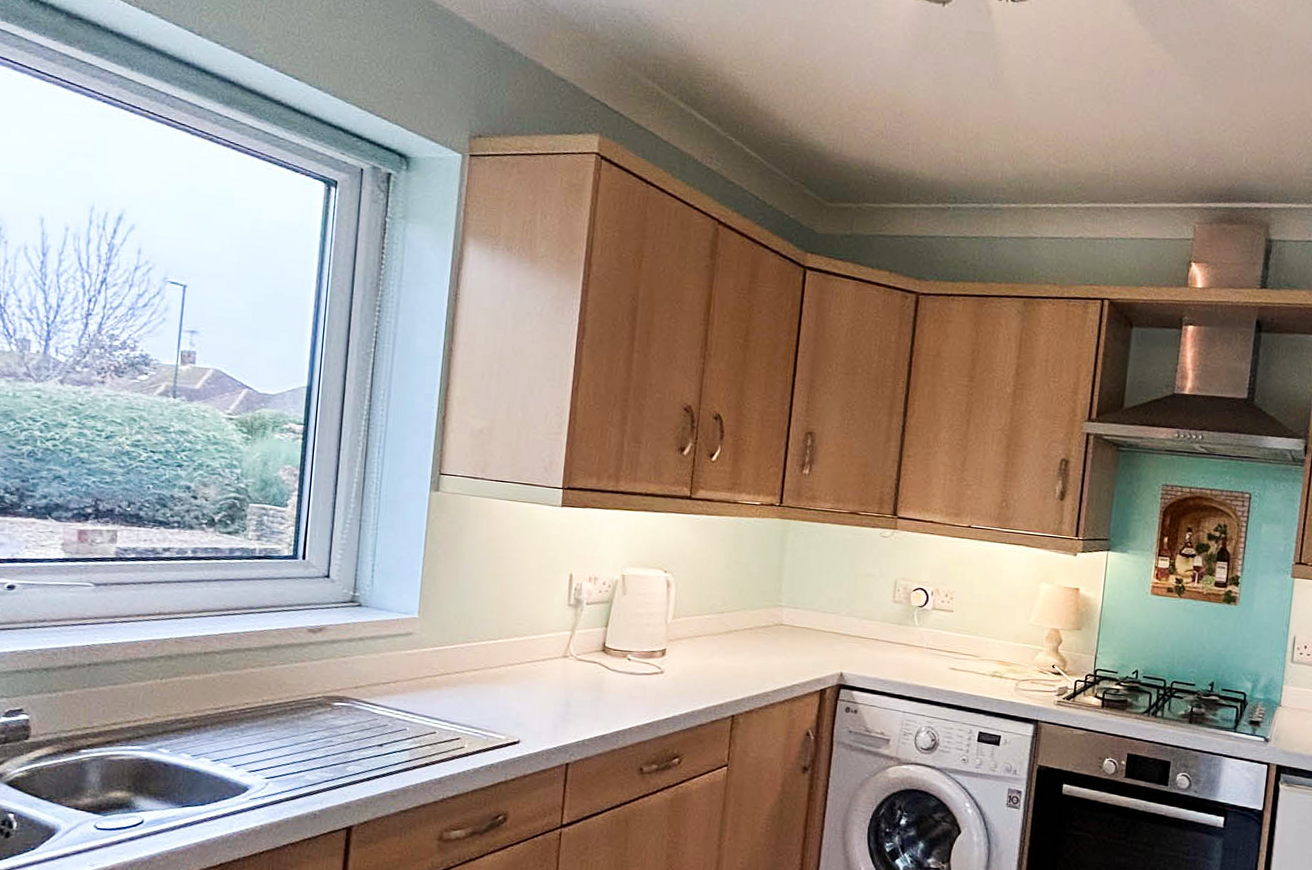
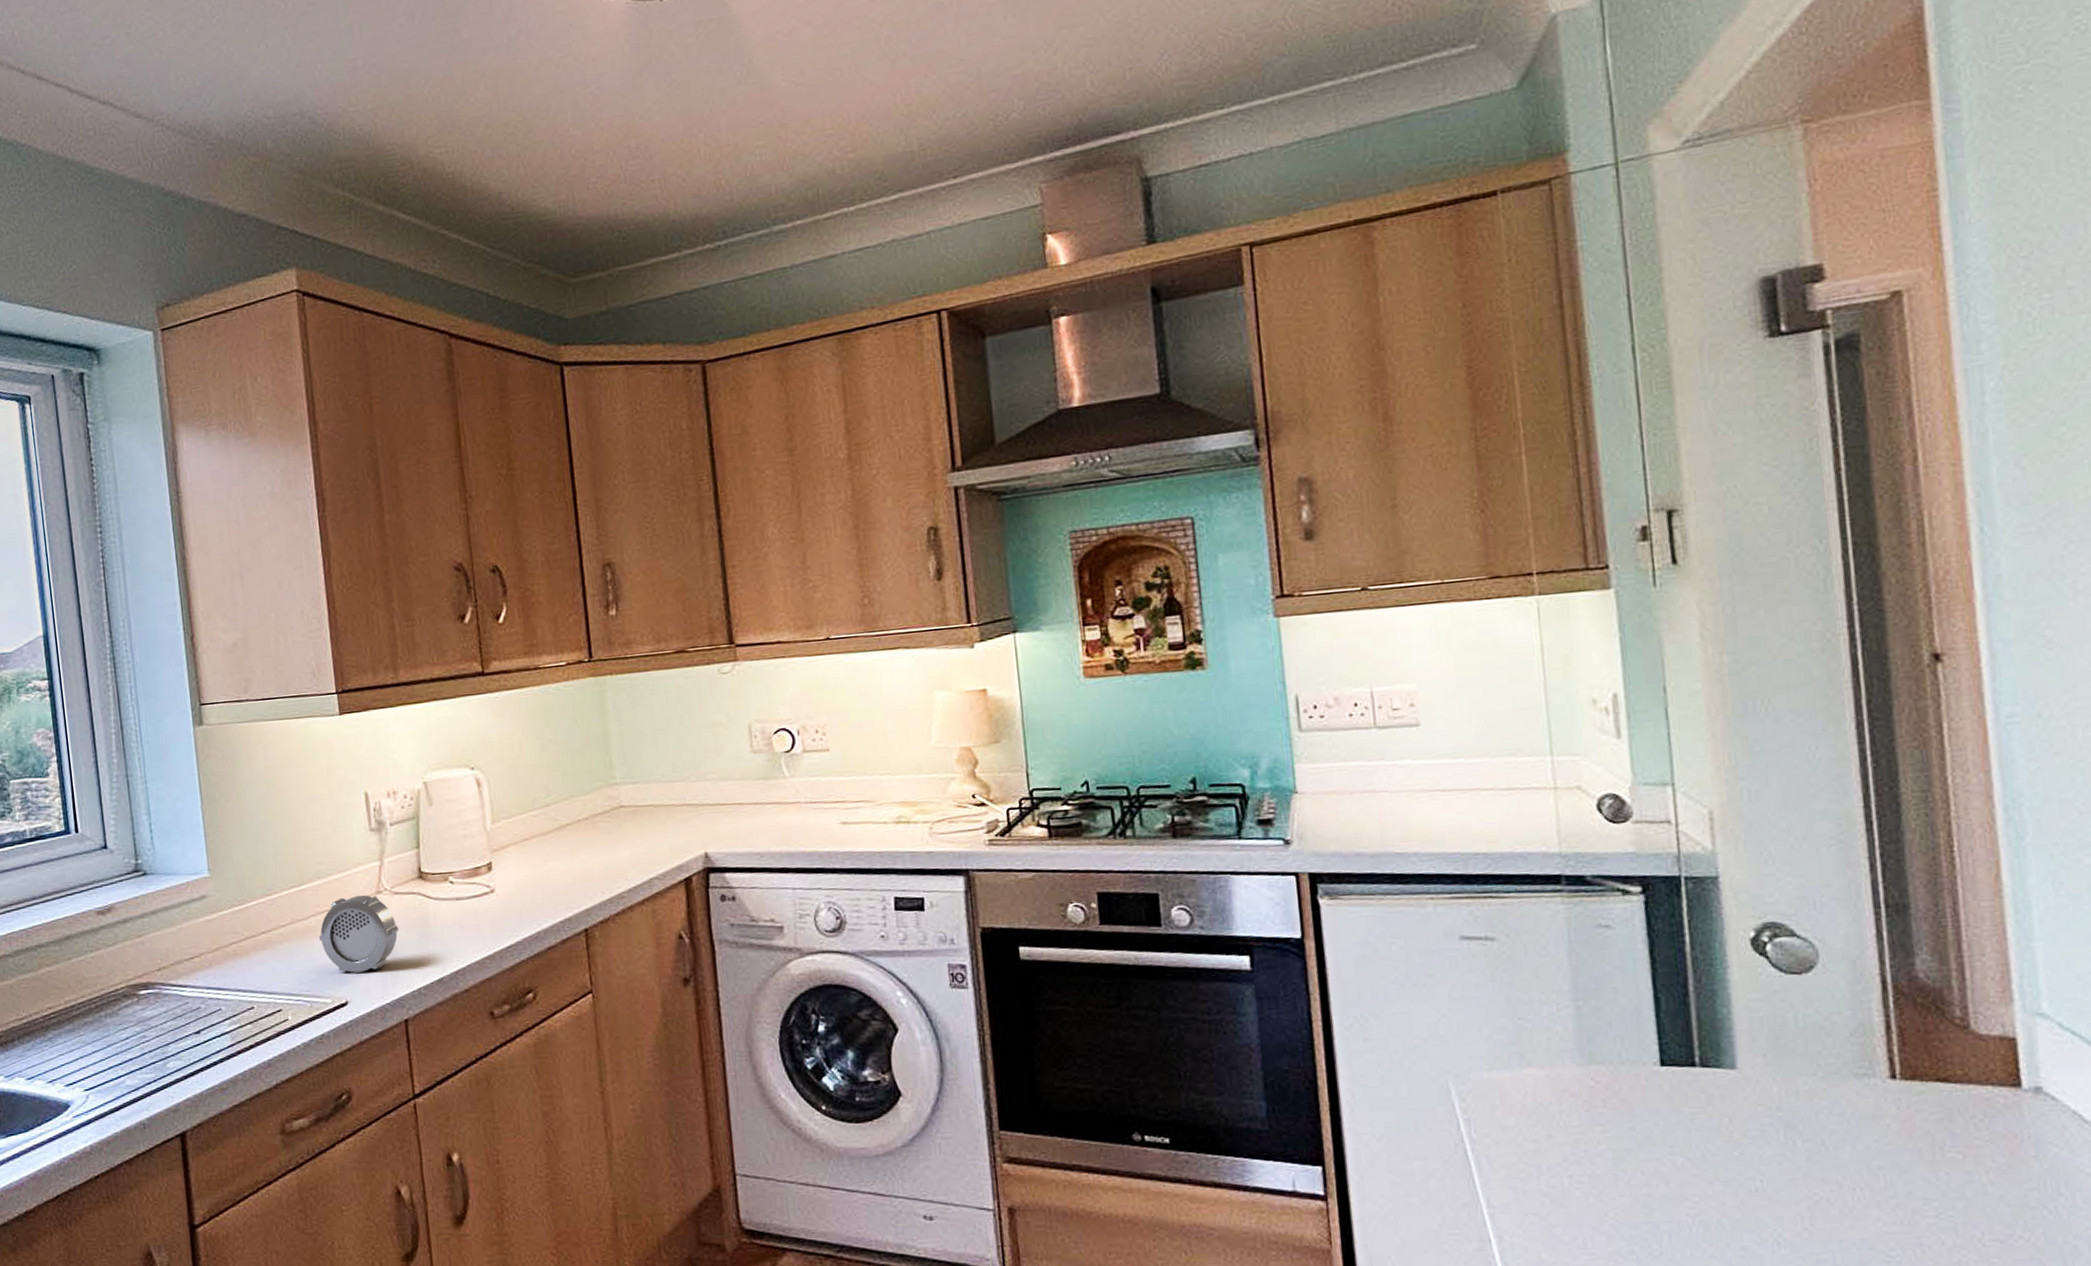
speaker: none [506,655,576,719] -> present [319,894,398,973]

